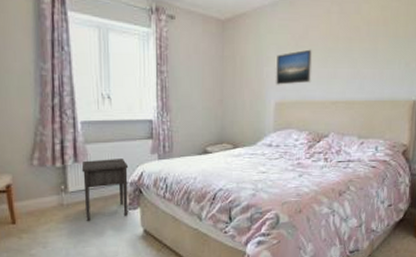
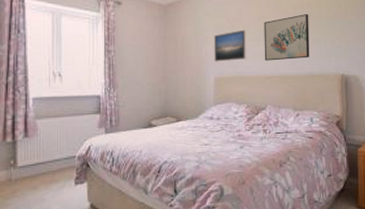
nightstand: present [81,159,129,222] -> none [31,133,77,198]
wall art: none [330,32,384,85] -> present [264,14,310,61]

